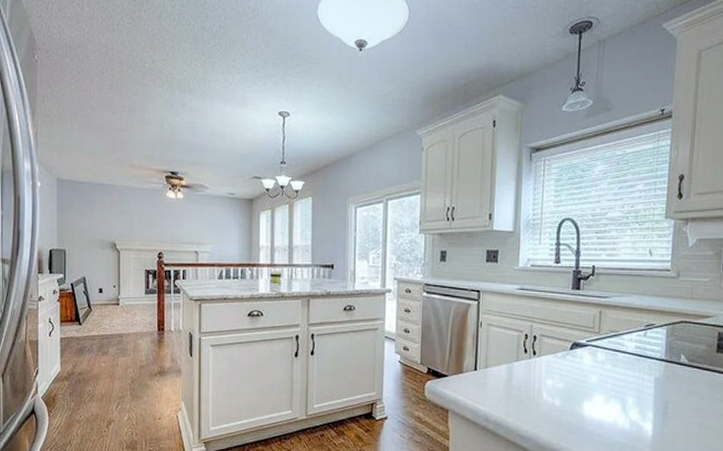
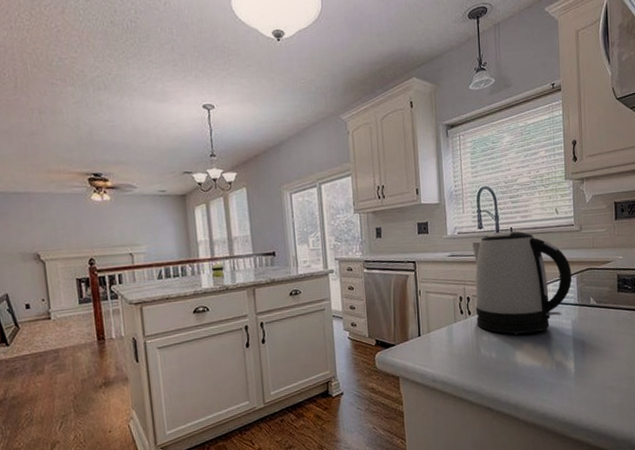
kettle: none [541,269,662,385] -> present [471,231,572,334]

